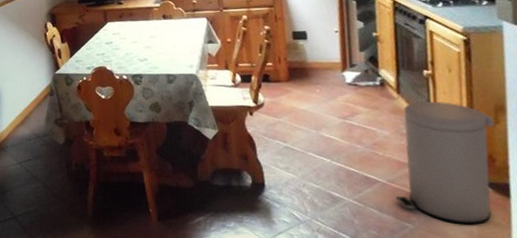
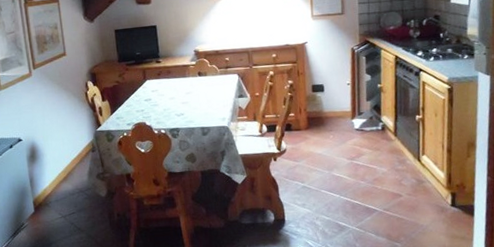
pedal bin: present [396,101,495,225] -> none [389,141,467,241]

